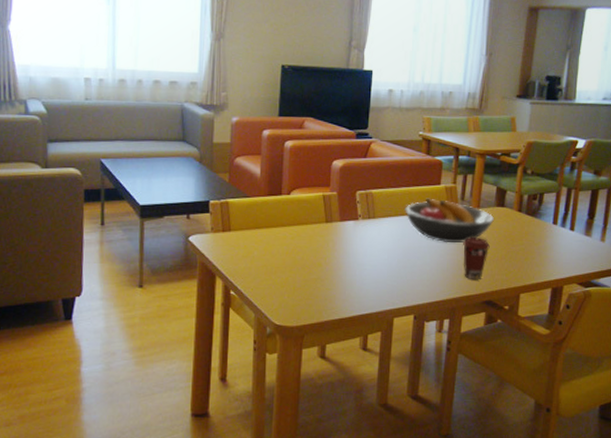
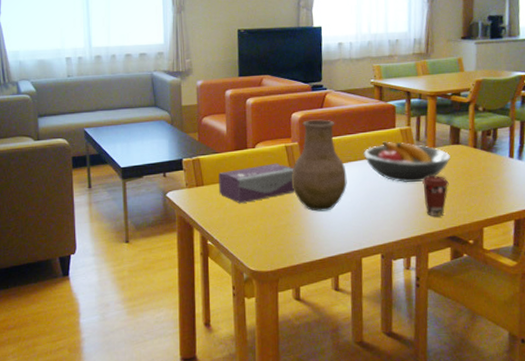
tissue box: none [247,212,330,254] -> present [218,163,295,204]
vase: none [326,169,386,267] -> present [291,119,347,212]

